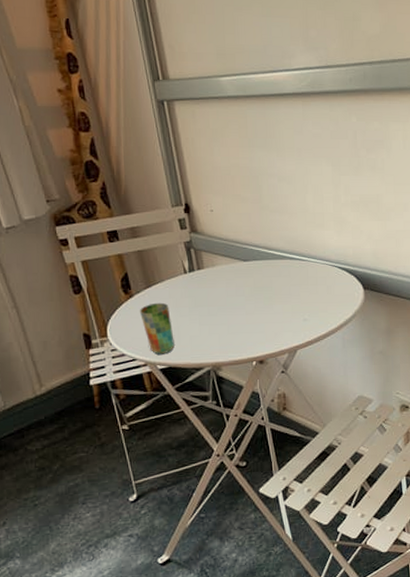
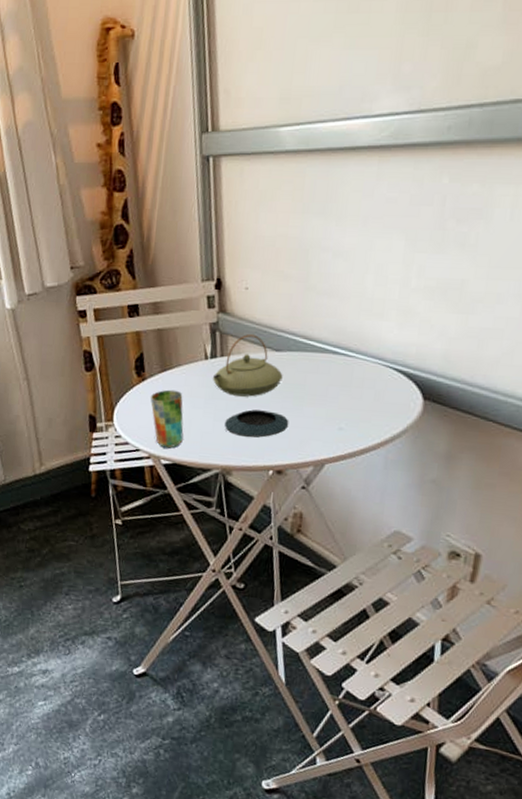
teapot: none [193,249,253,302] -> present [212,334,283,397]
saucer: none [209,312,263,337] -> present [225,409,289,438]

